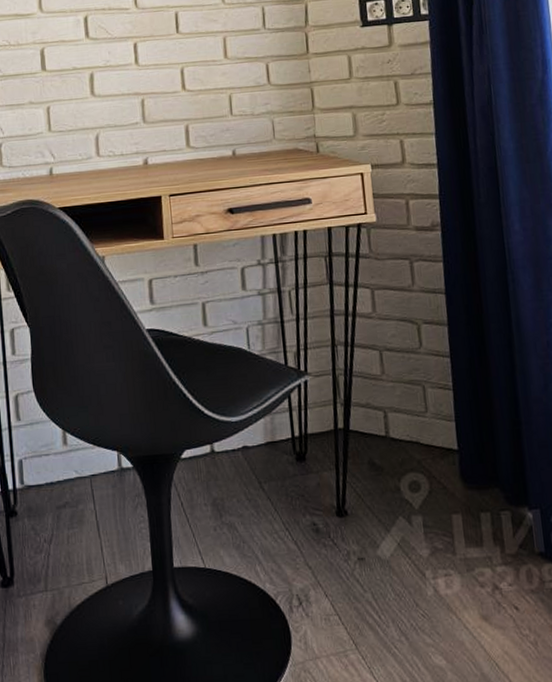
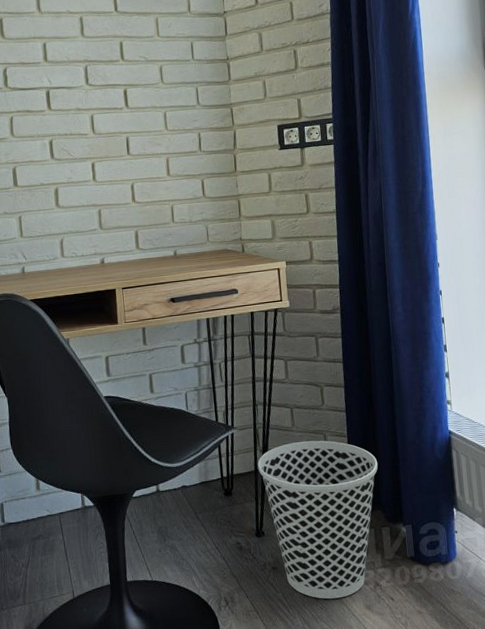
wastebasket: none [338,393,494,604] -> present [258,440,378,599]

